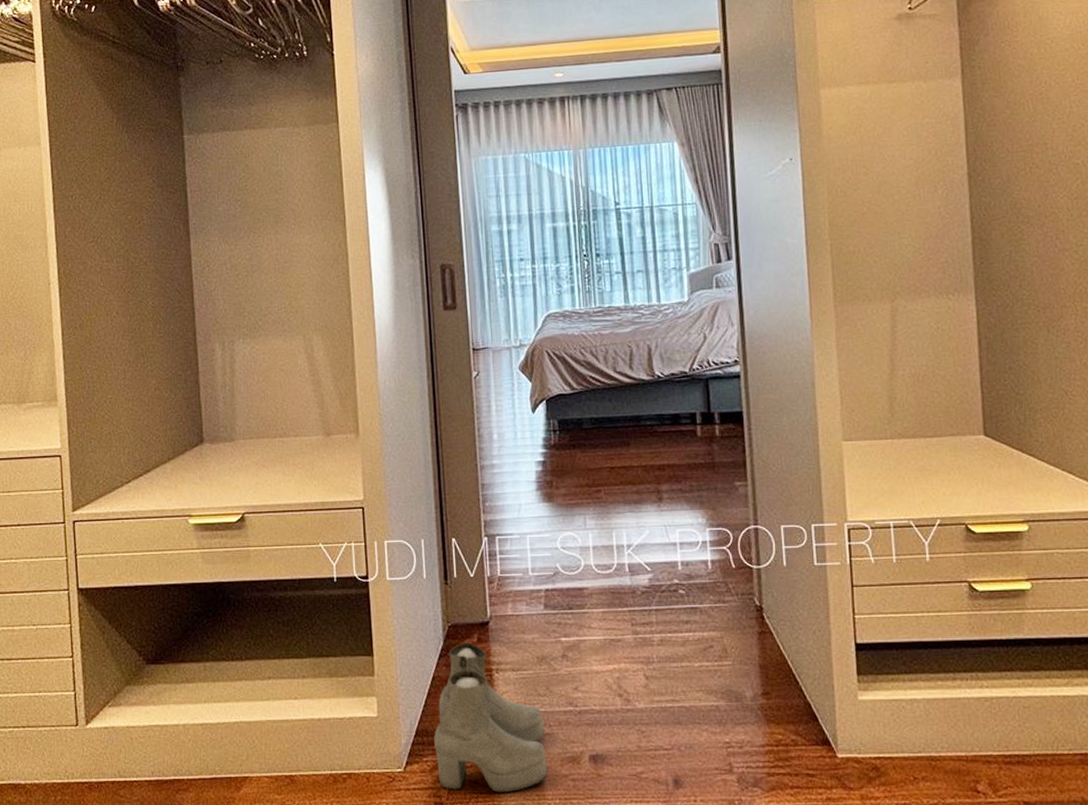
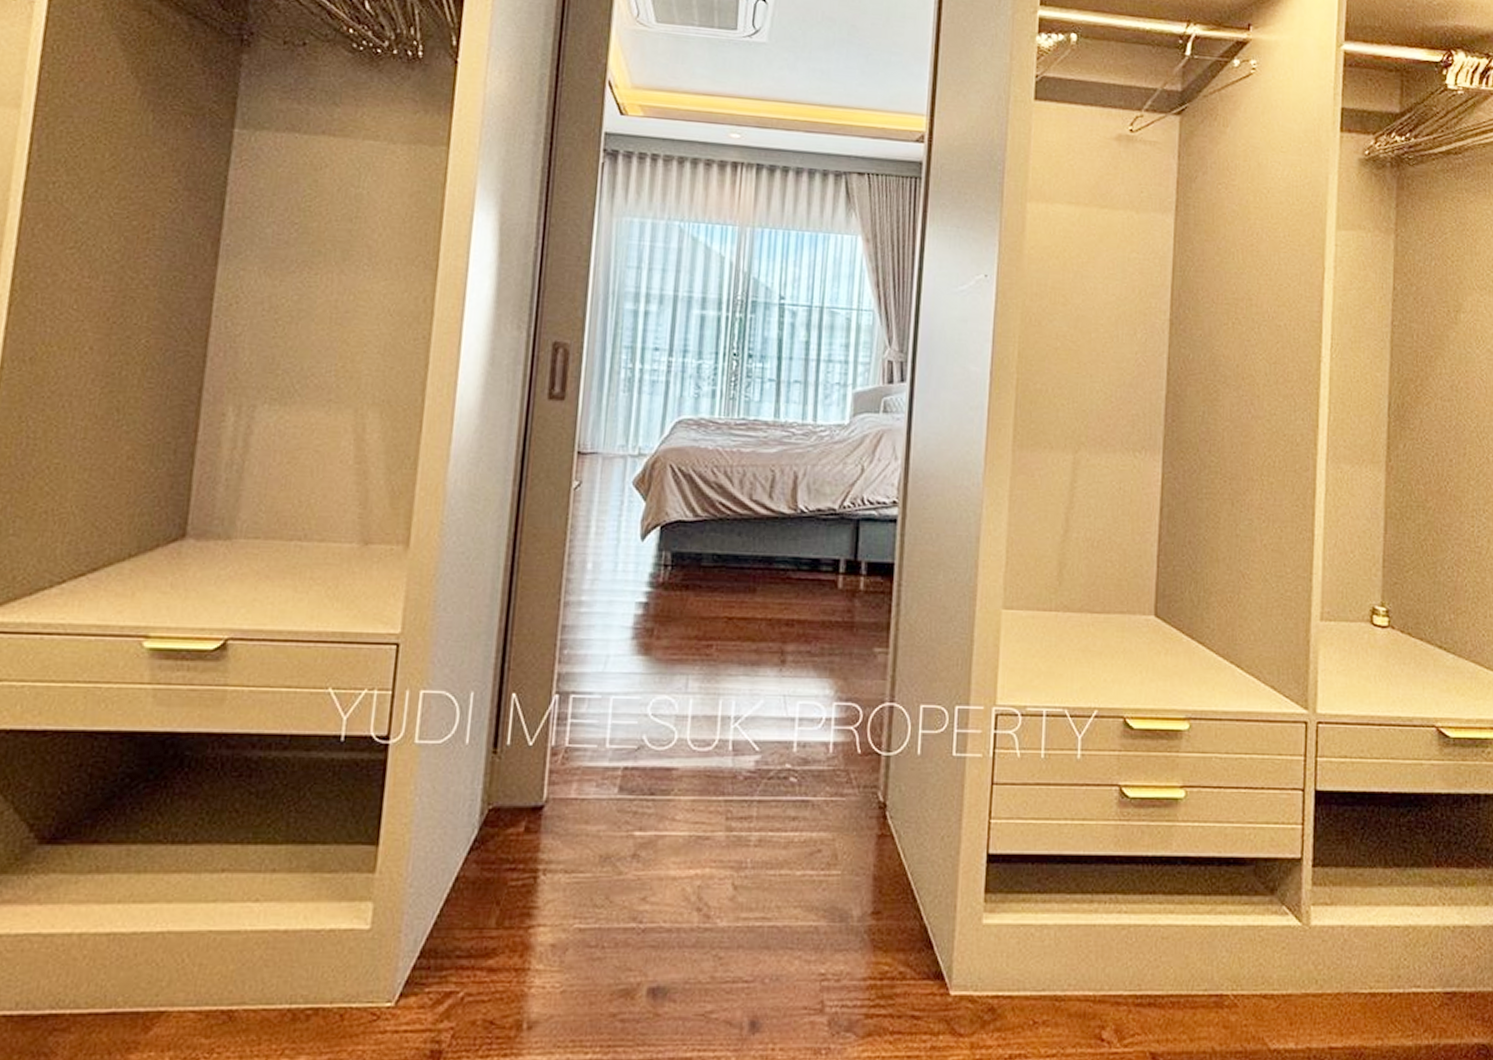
boots: present [434,642,548,793] -> none [441,832,596,1038]

